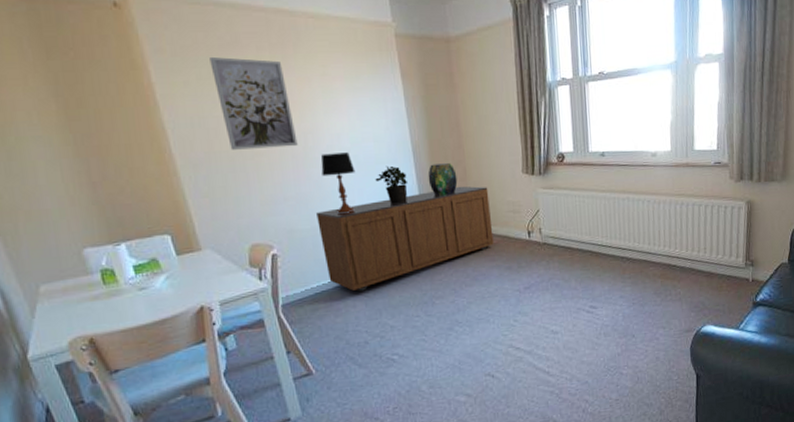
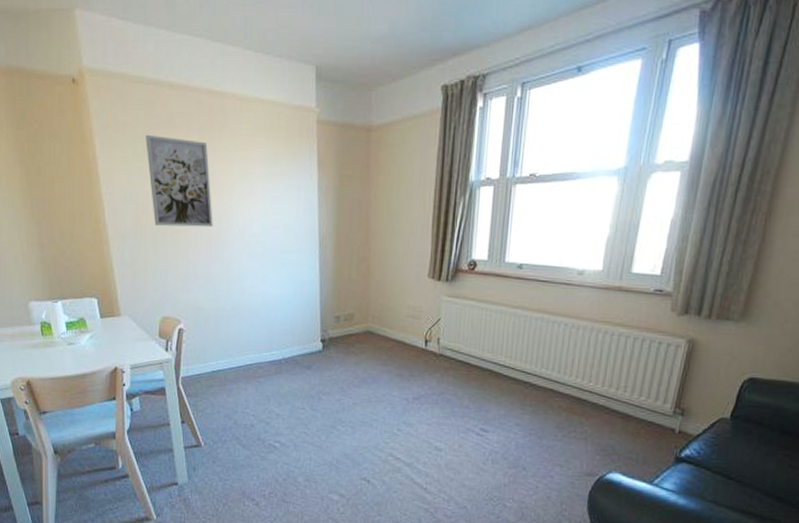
sideboard: present [317,186,494,291] -> none [222,283,390,376]
table lamp: present [320,152,356,214] -> none [231,237,262,298]
potted plant: present [375,166,408,204] -> none [280,255,310,295]
decorative urn: present [428,163,458,196] -> none [330,258,360,292]

